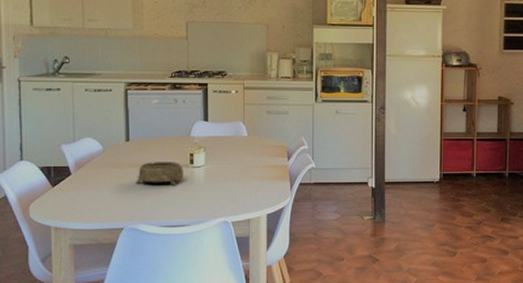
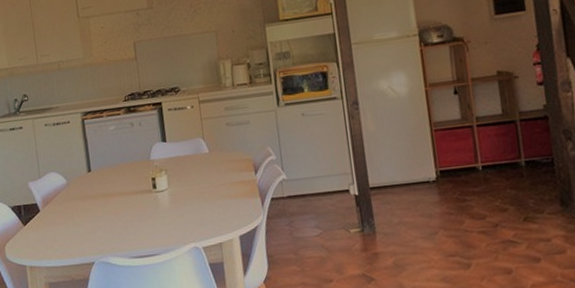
decorative bowl: present [136,162,183,185] -> none [101,188,148,215]

